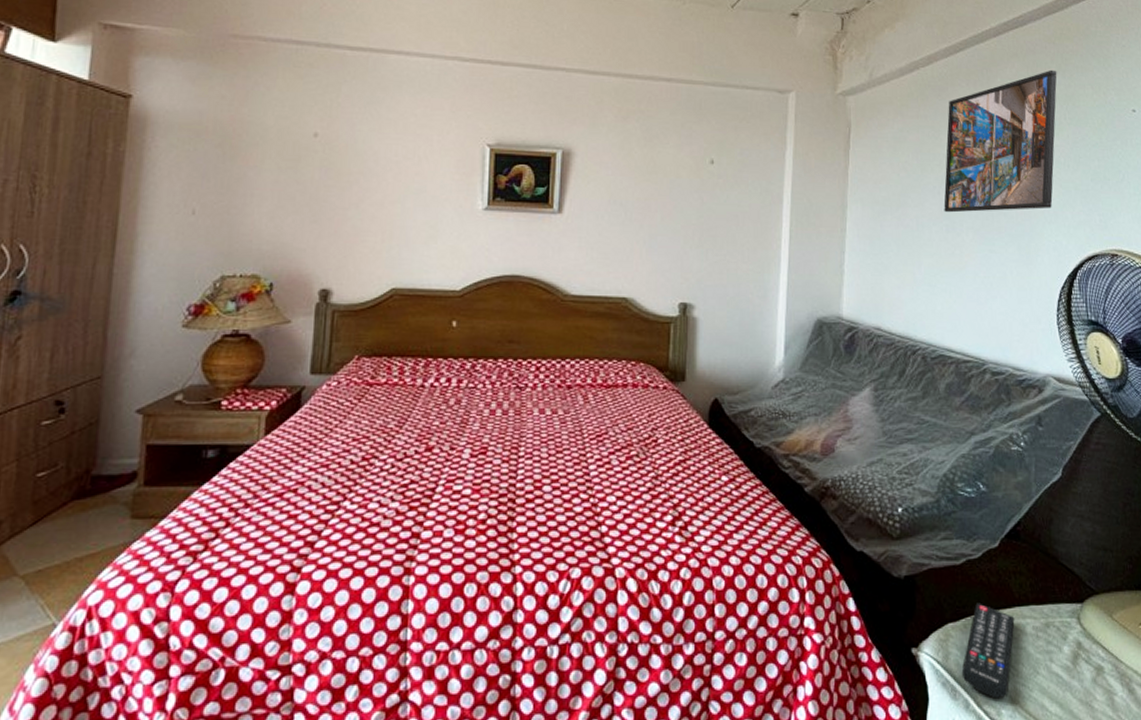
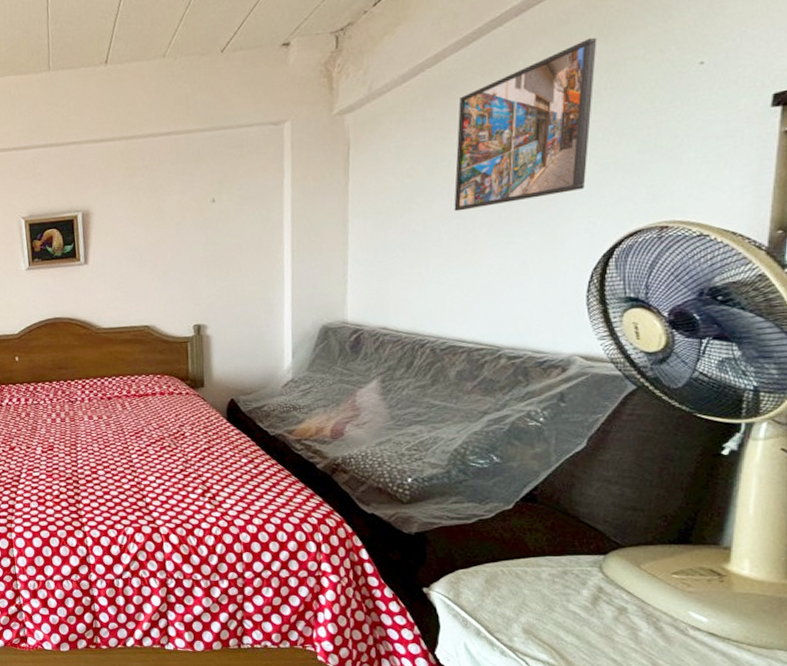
remote control: present [961,603,1015,700] -> none [473,554,529,630]

